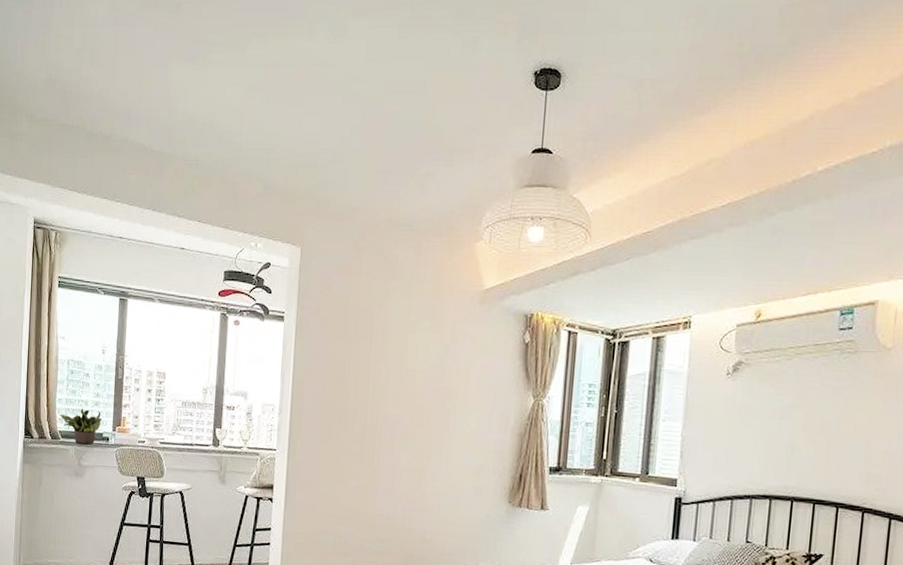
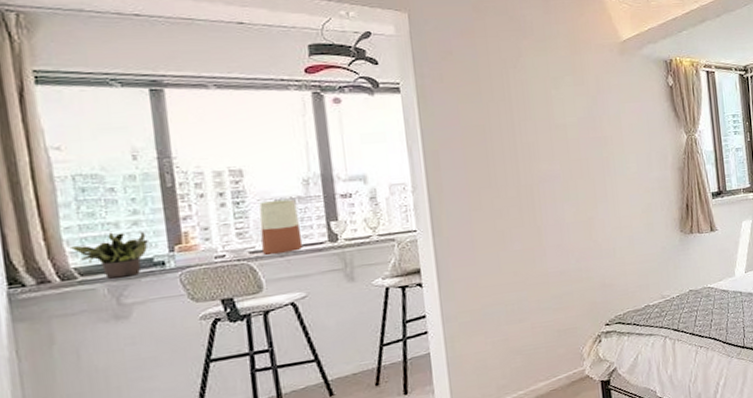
vase: none [167,402,196,449] -> present [259,199,303,255]

